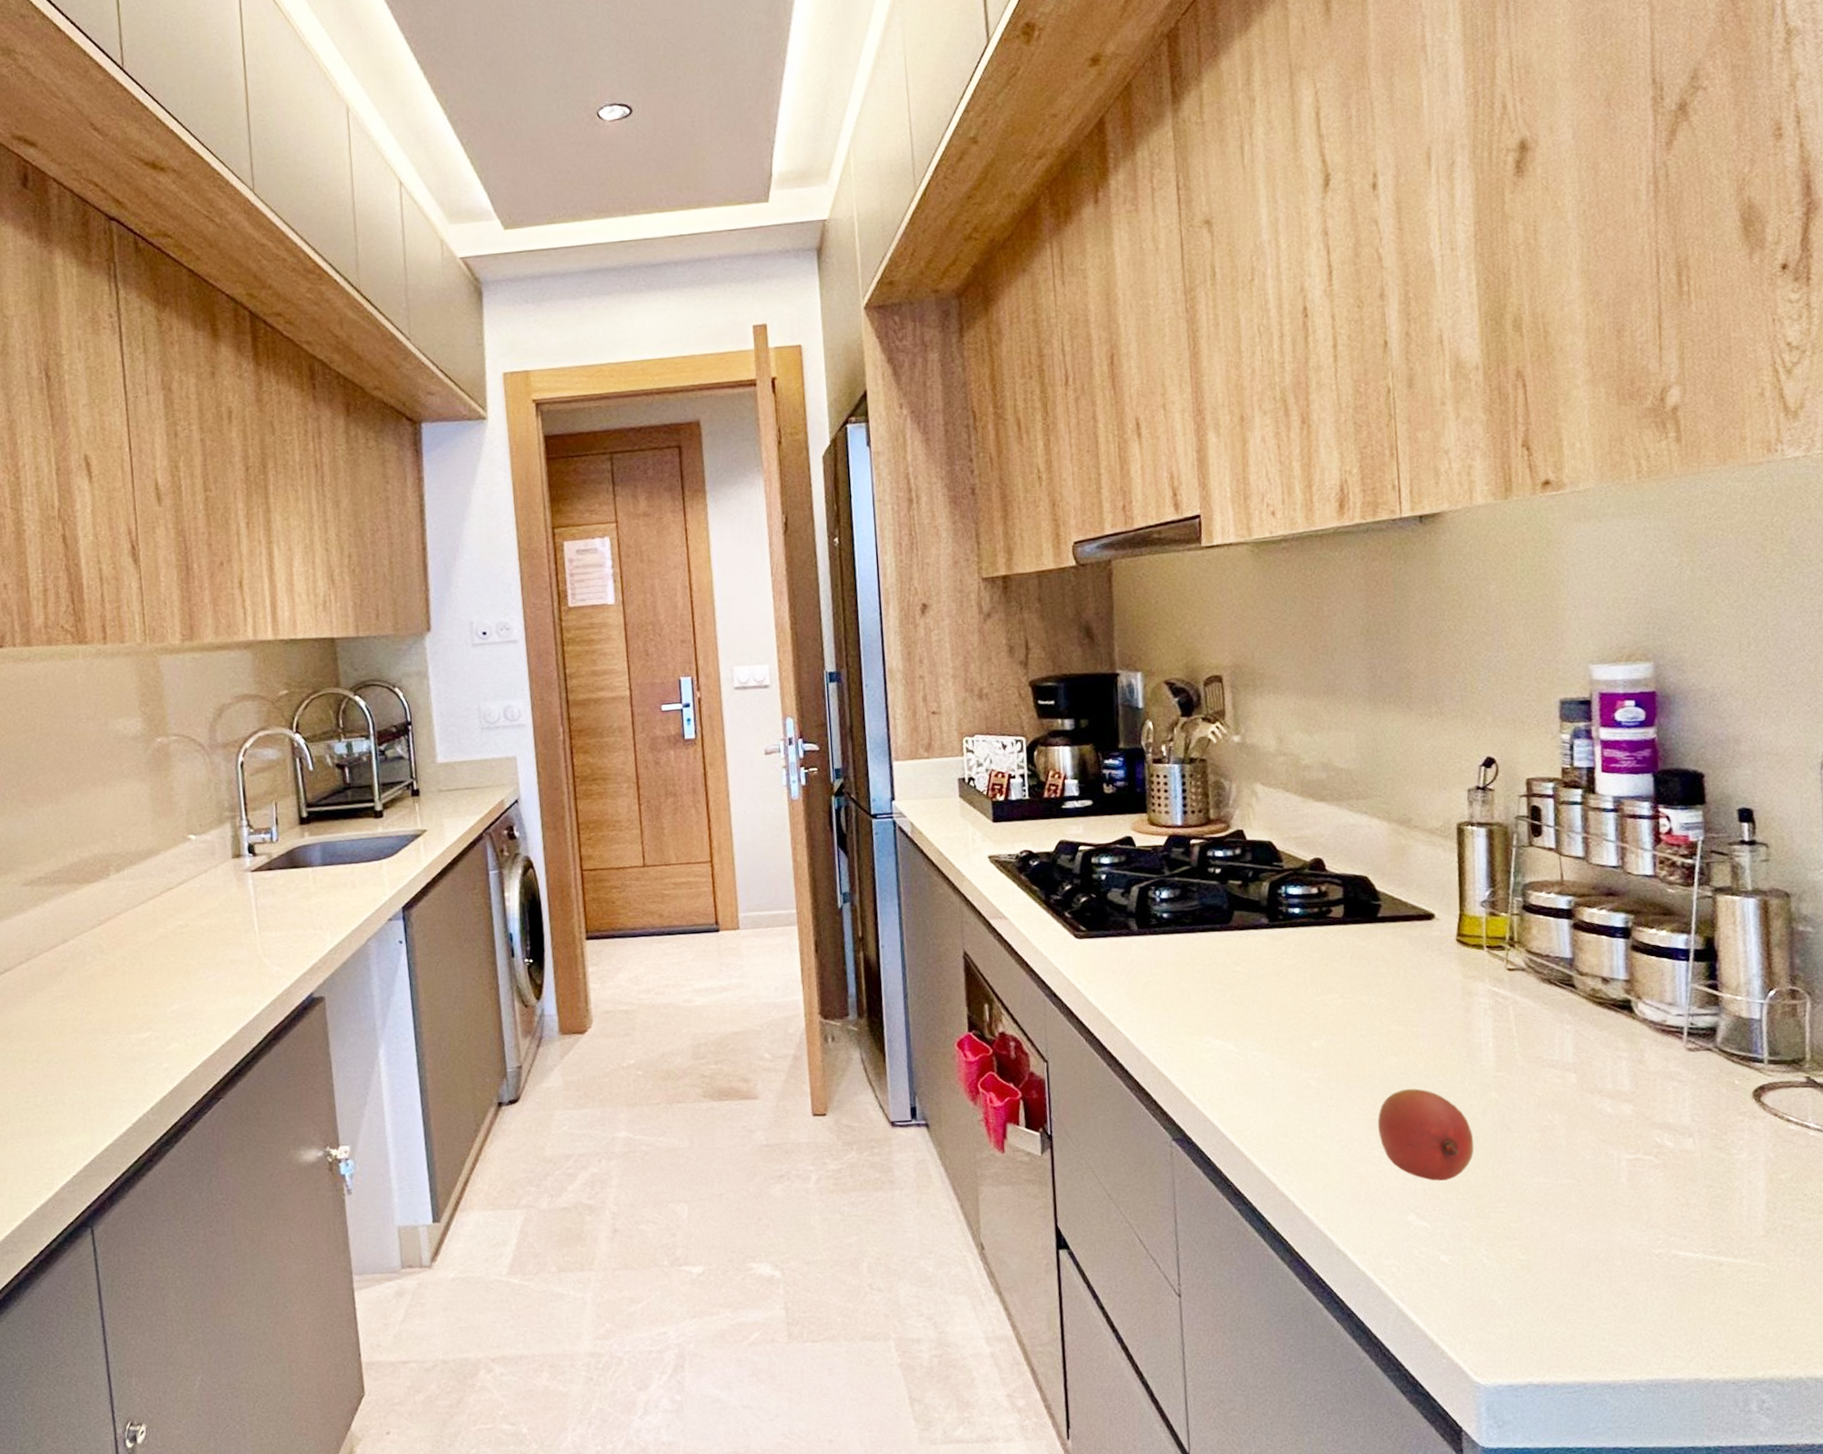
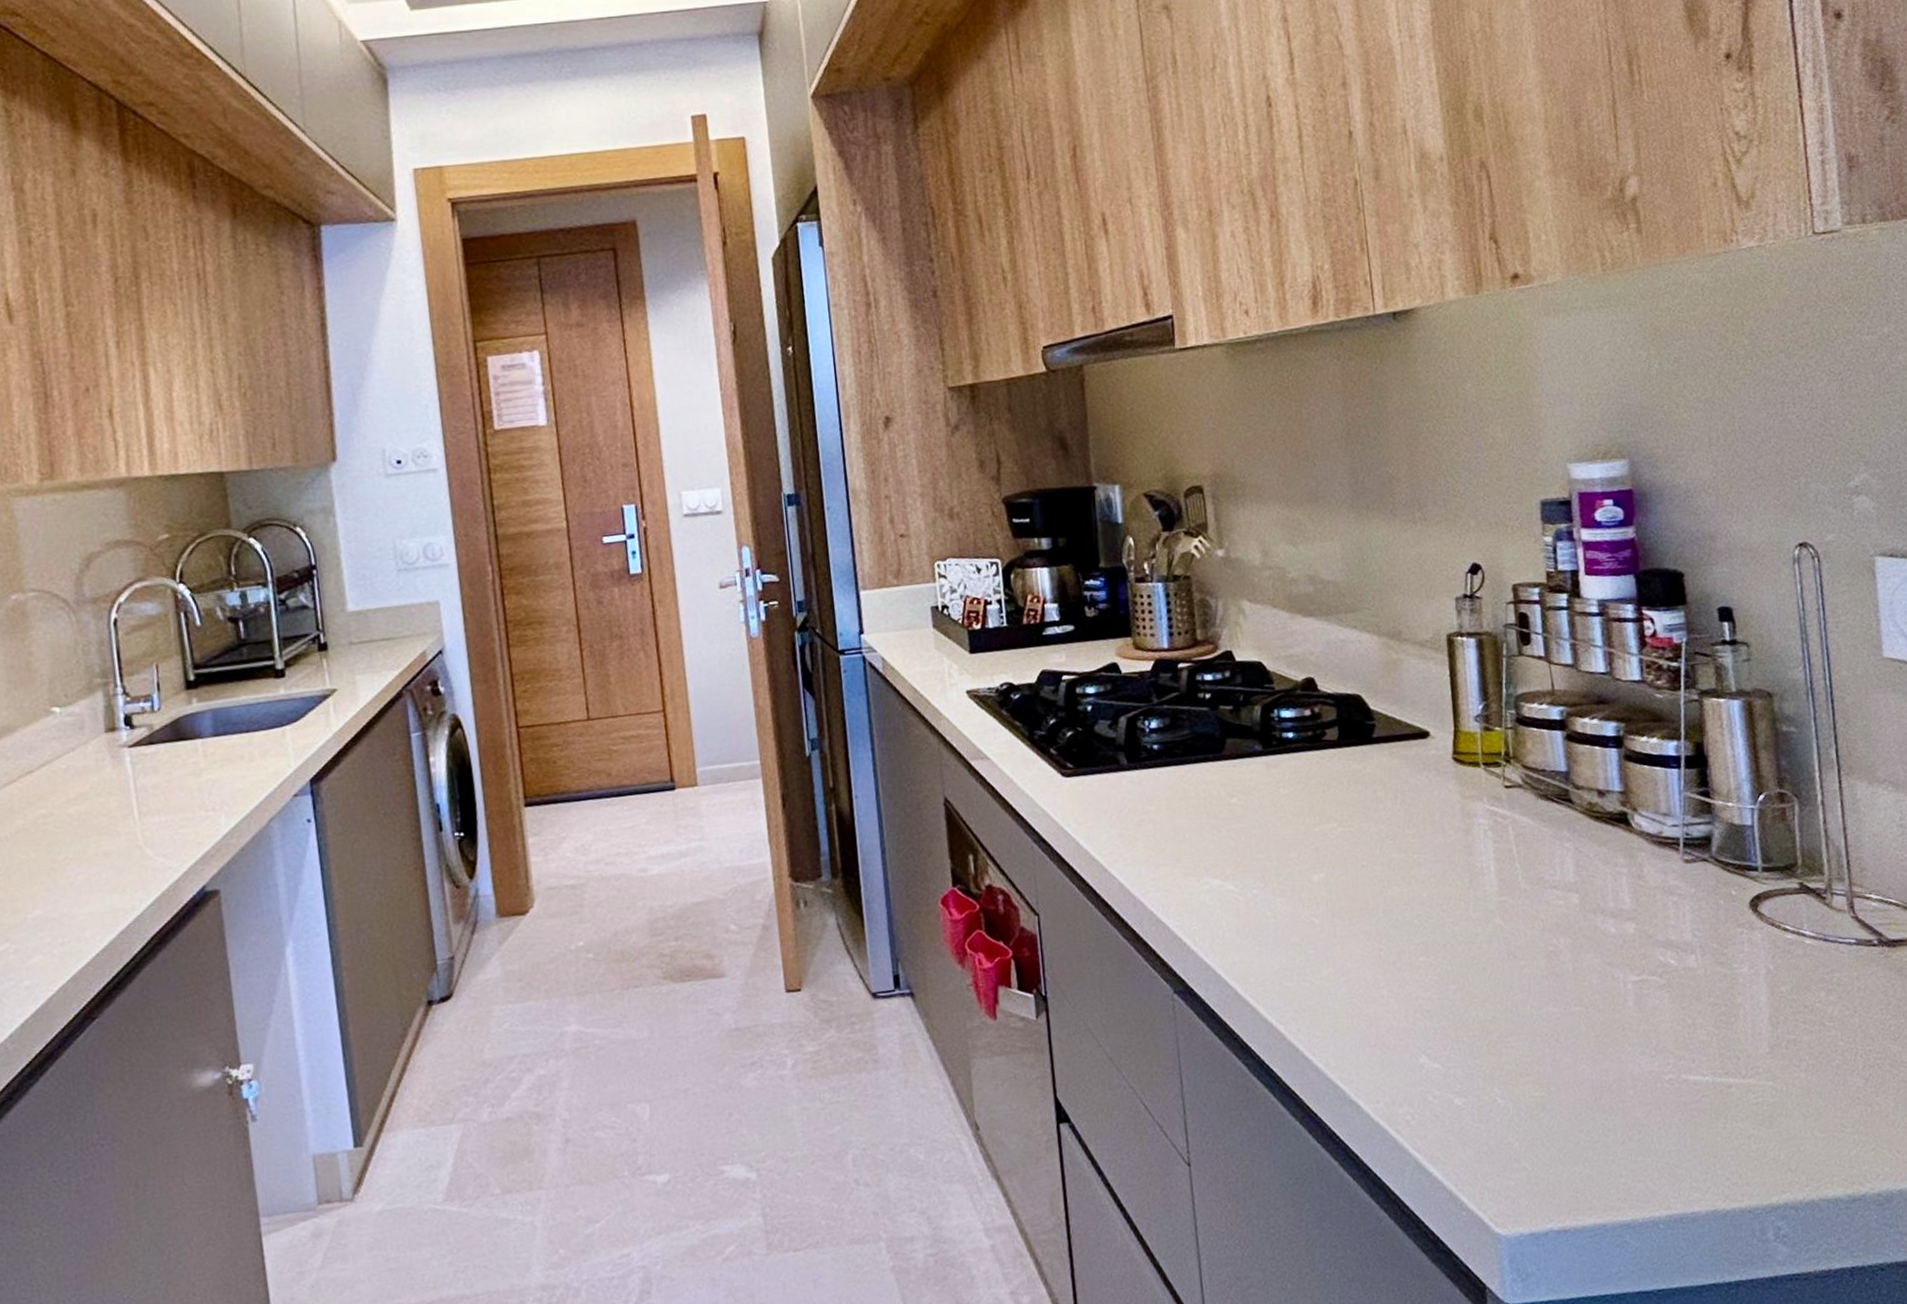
fruit: present [1377,1088,1474,1181] -> none [1383,920,1482,1018]

